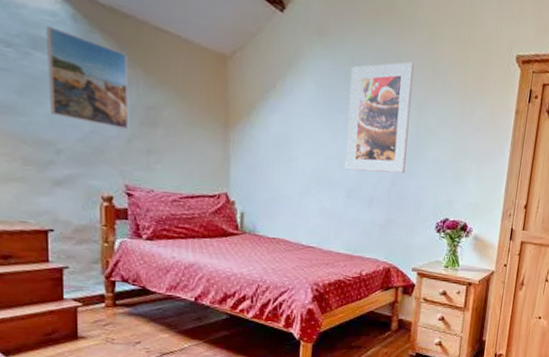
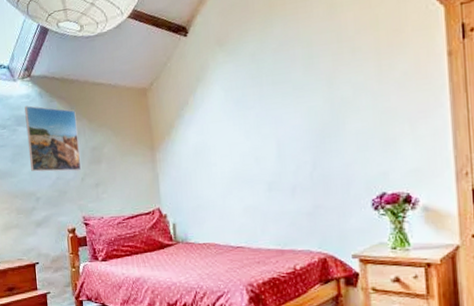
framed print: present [345,62,415,174] -> none [253,40,325,164]

